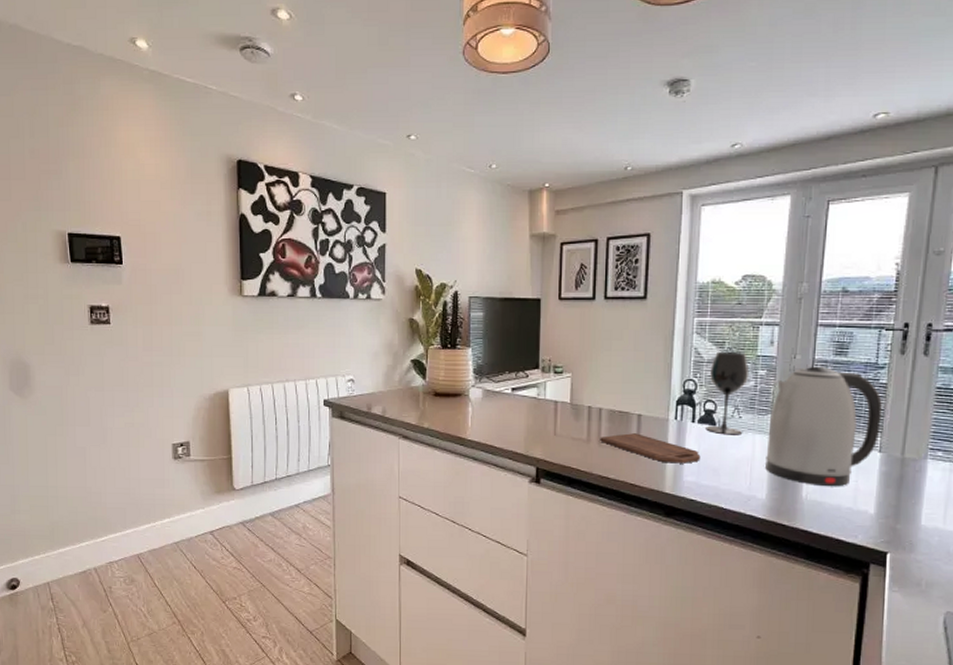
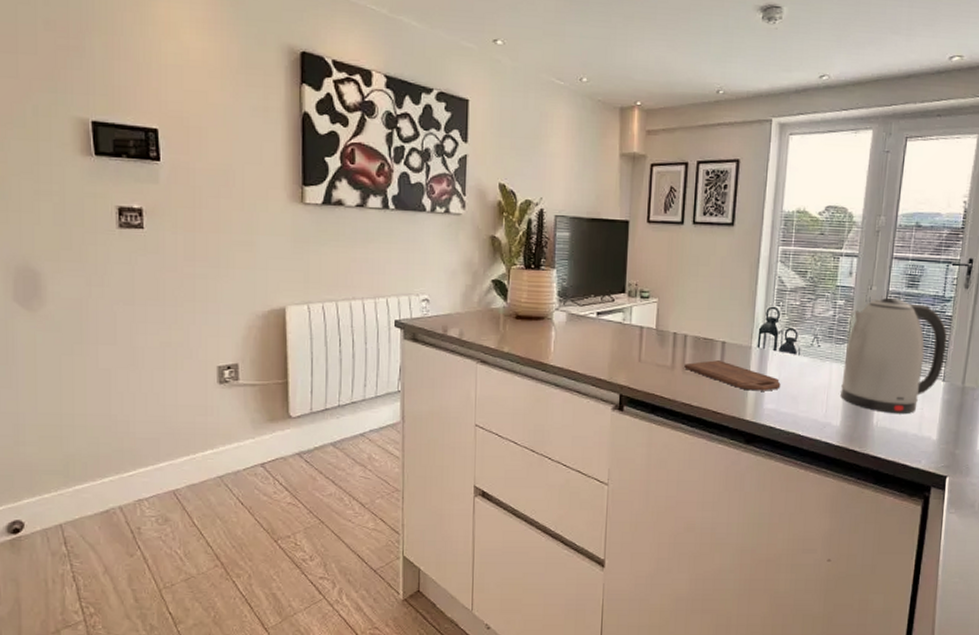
wineglass: present [706,351,748,435] -> none [786,280,828,364]

